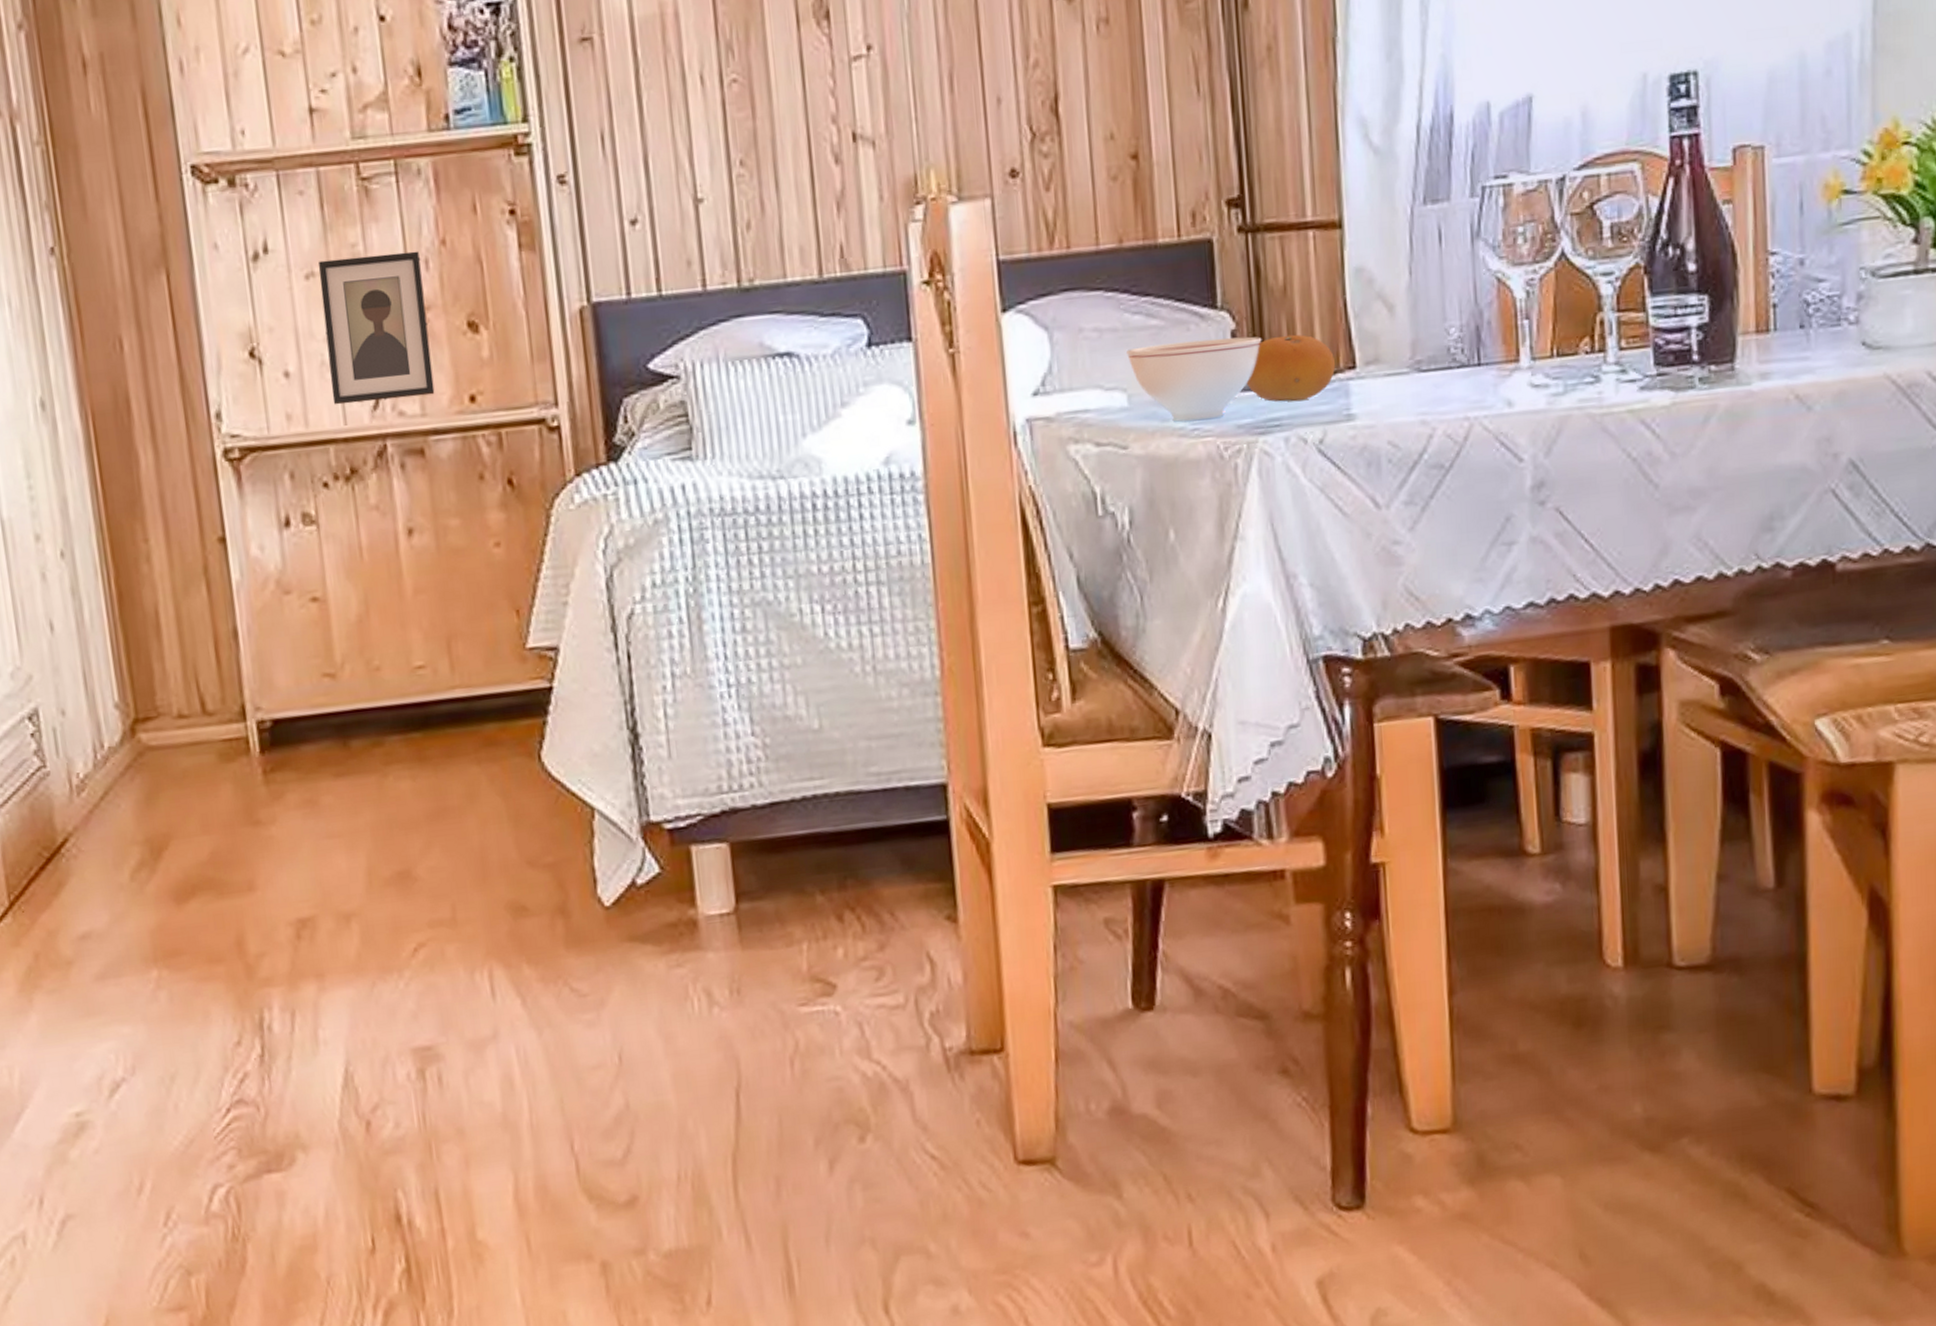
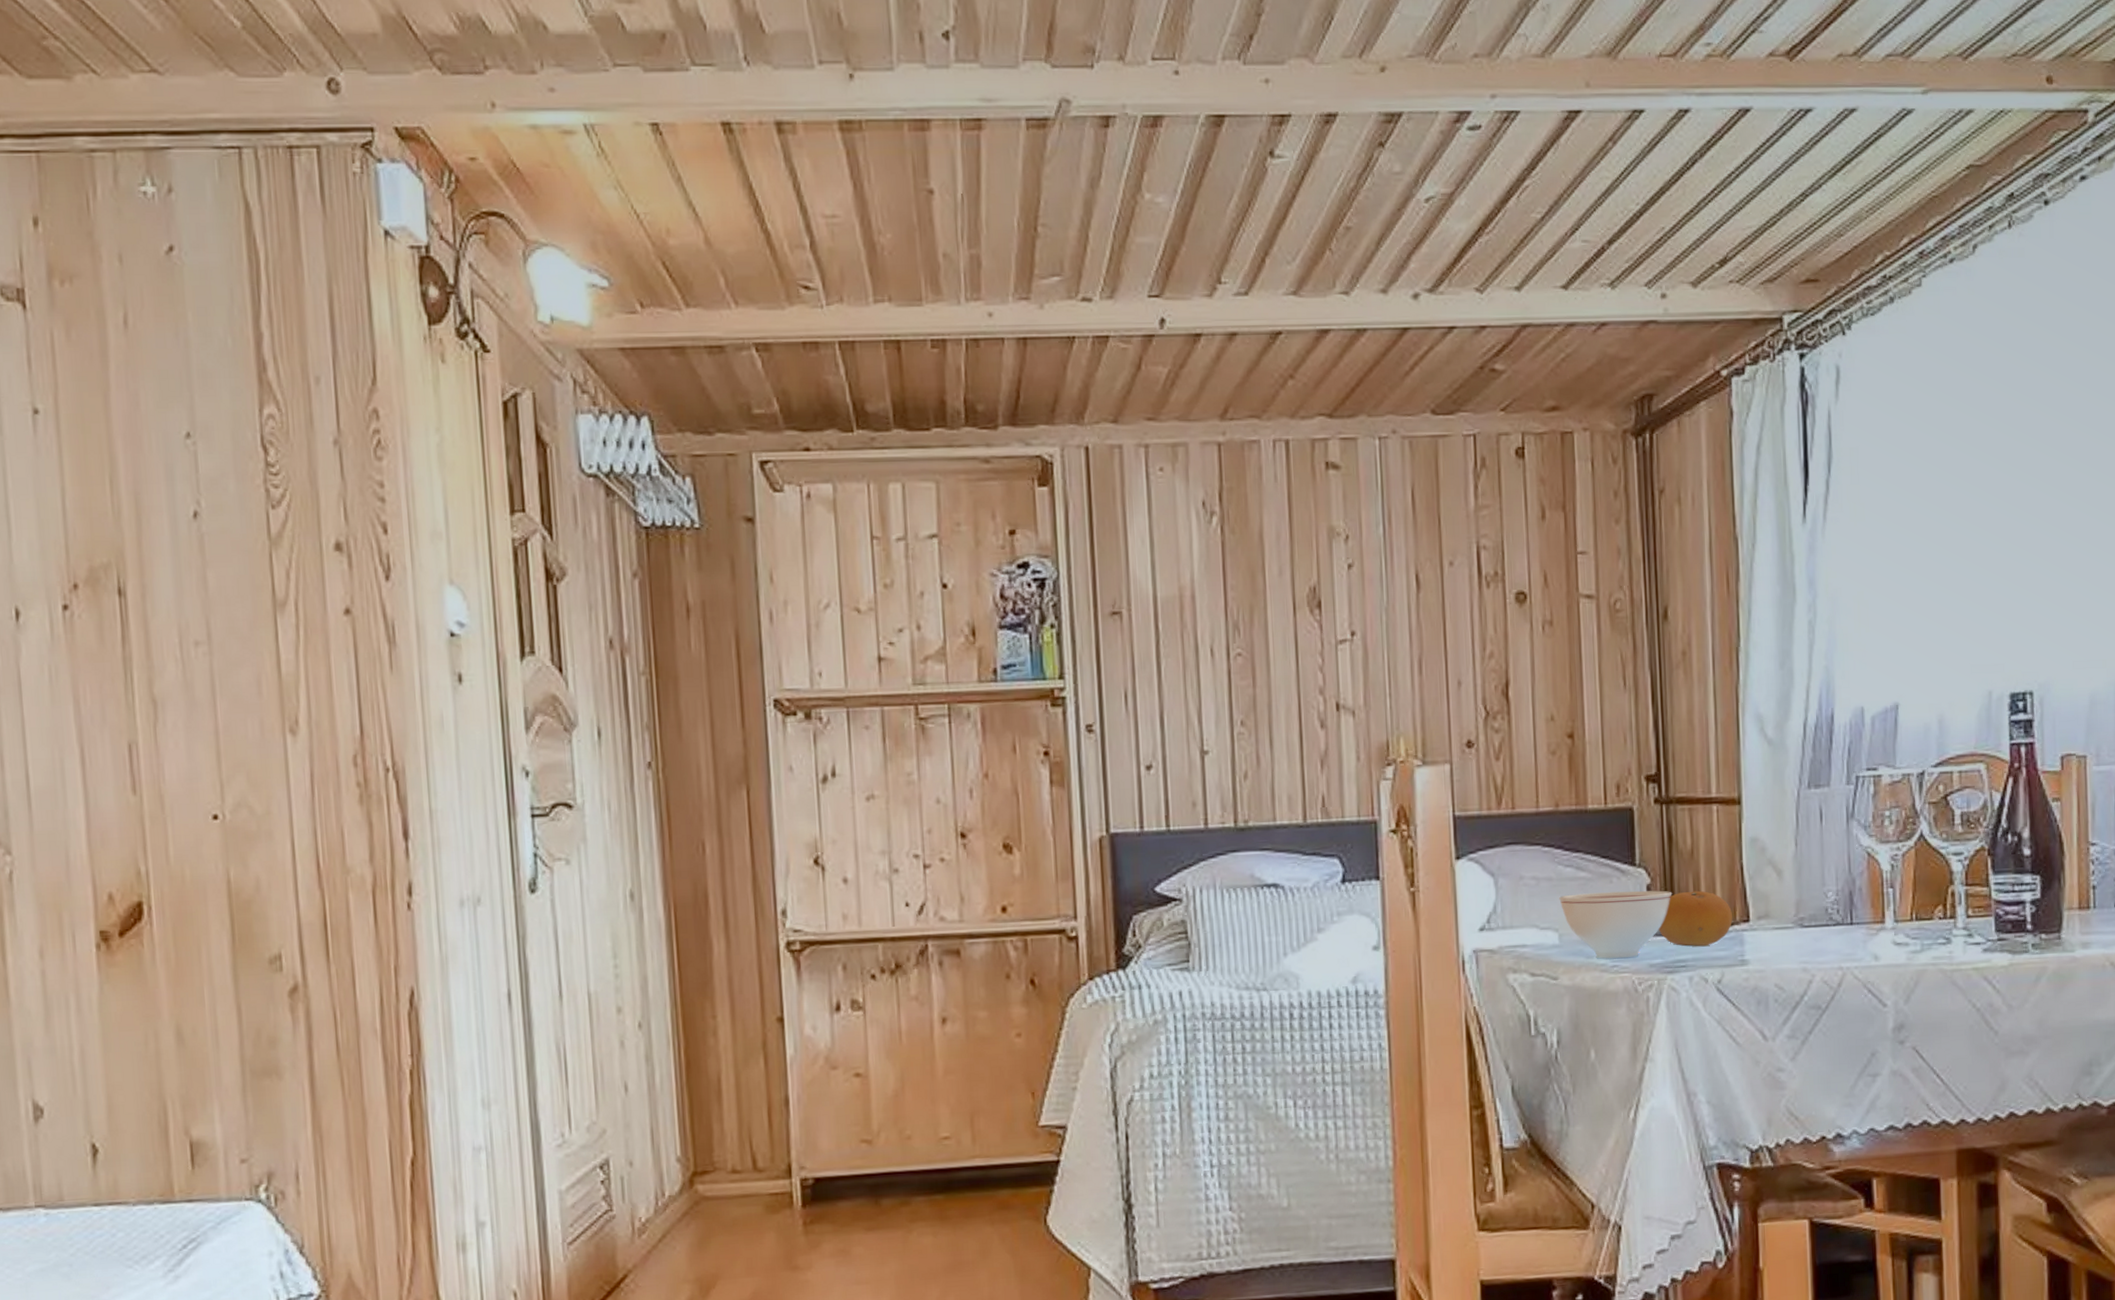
picture frame: present [319,251,435,405] -> none [878,782,972,909]

